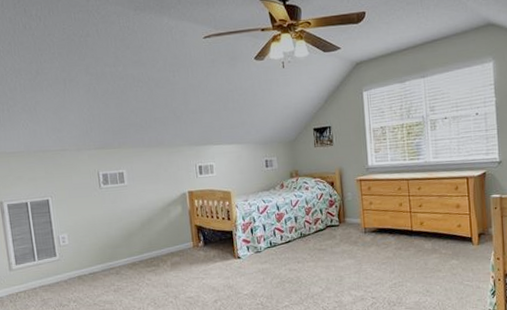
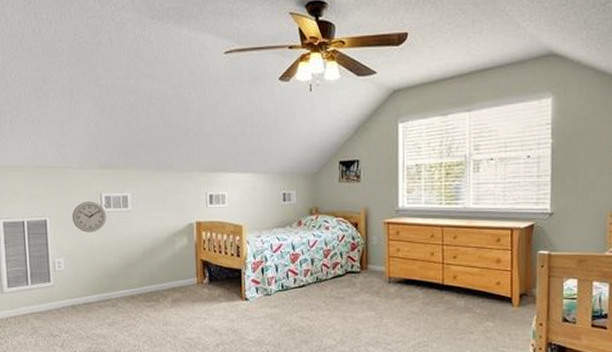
wall clock: none [72,180,106,209] -> present [72,202,107,233]

